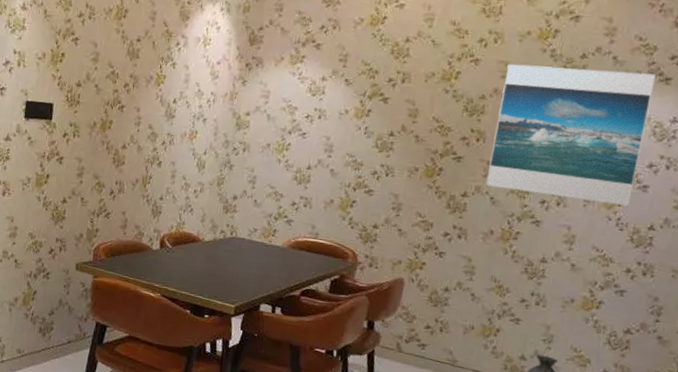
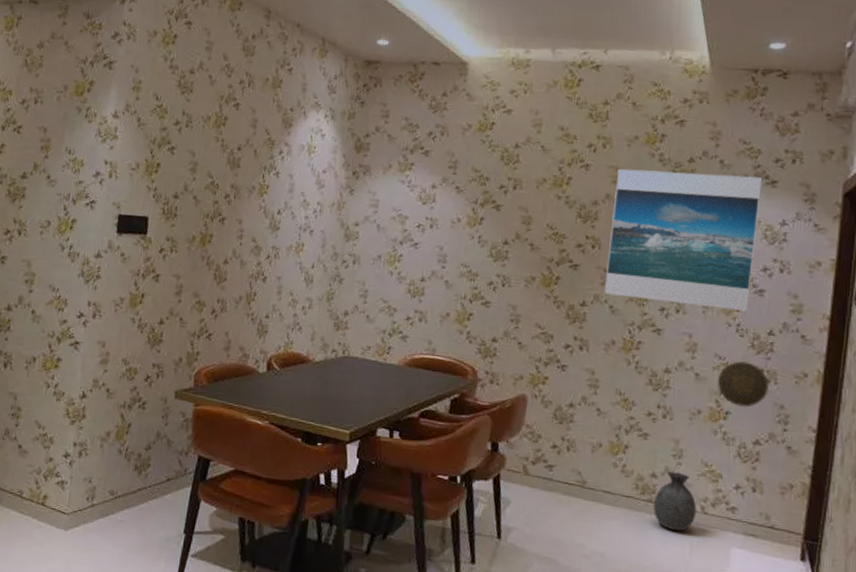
decorative plate: none [592,253,646,298] -> present [717,360,770,407]

